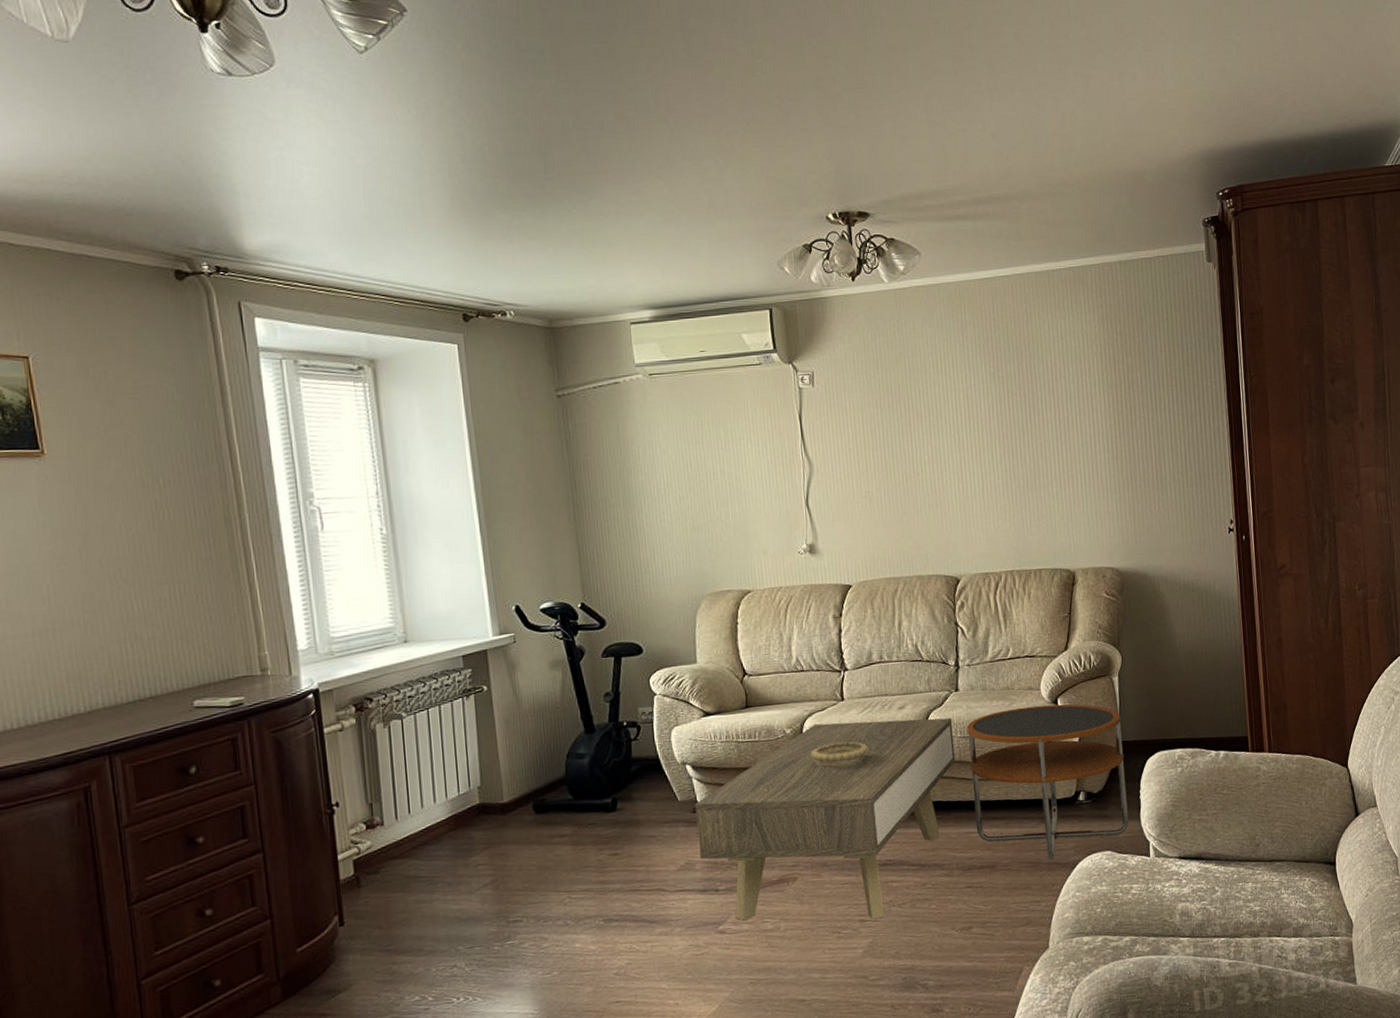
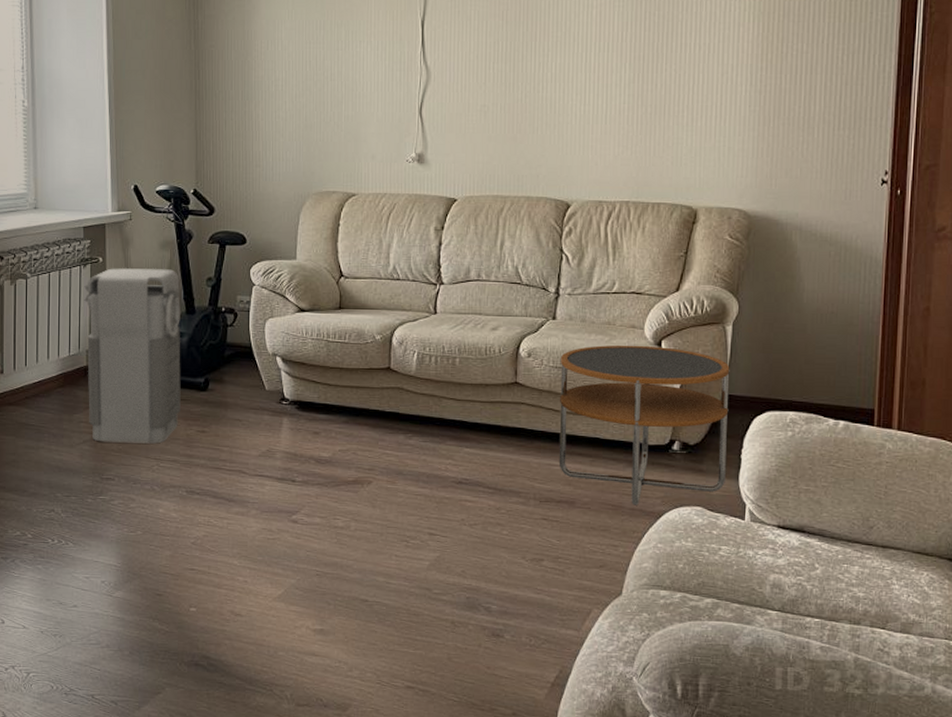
grenade: none [469,689,589,883] -> present [84,268,181,444]
coffee table: present [694,717,956,921] -> none [280,334,546,535]
decorative bowl: present [812,742,868,769] -> none [399,356,456,380]

